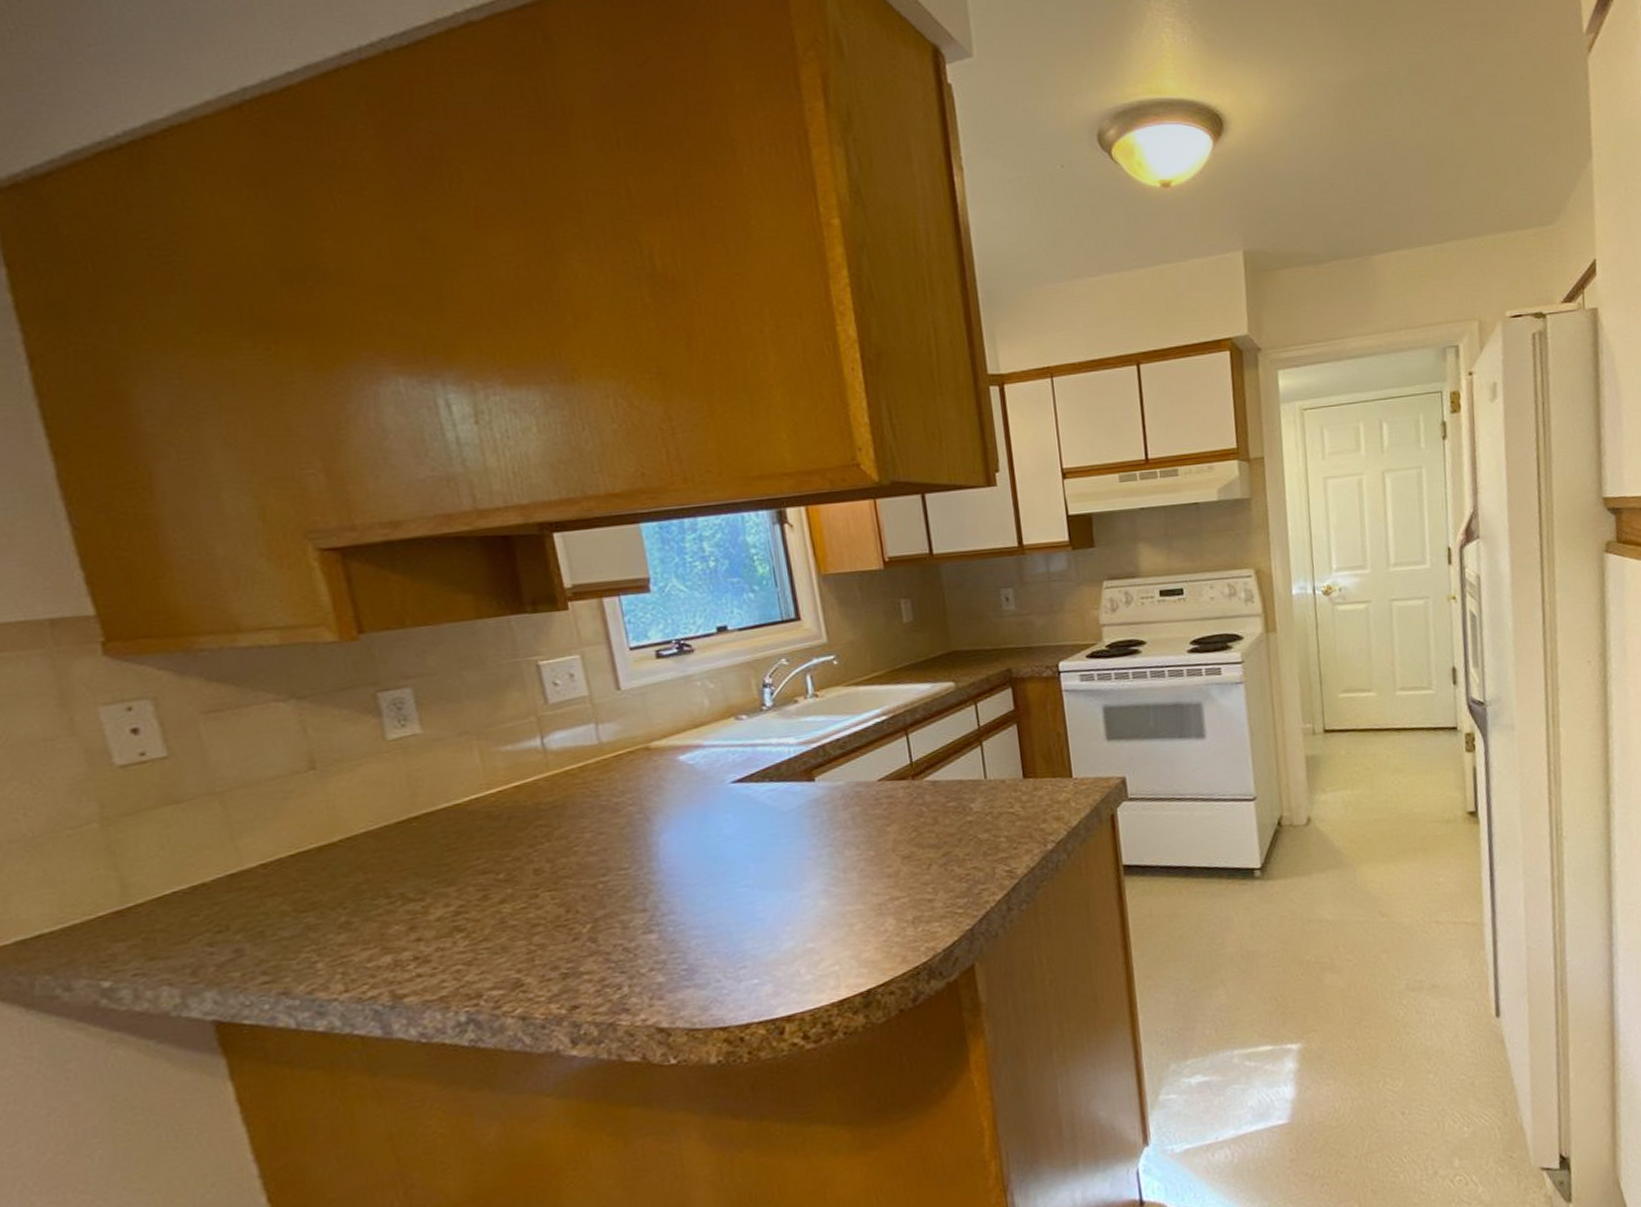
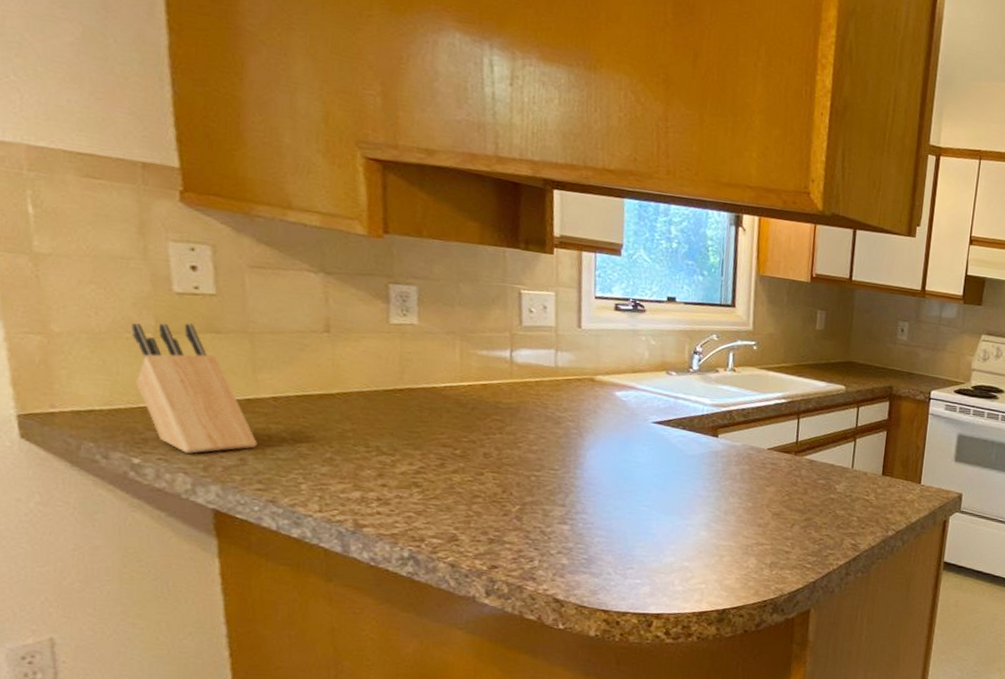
knife block: none [71,798,253,960] -> present [131,323,257,454]

